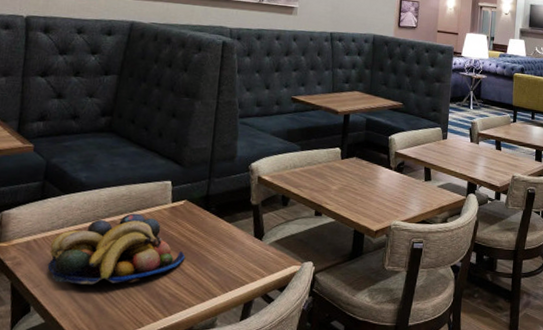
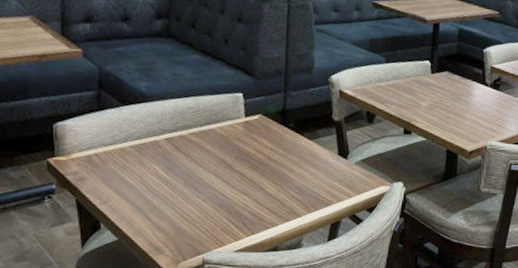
fruit bowl: present [47,213,186,285] -> none [114,127,265,202]

